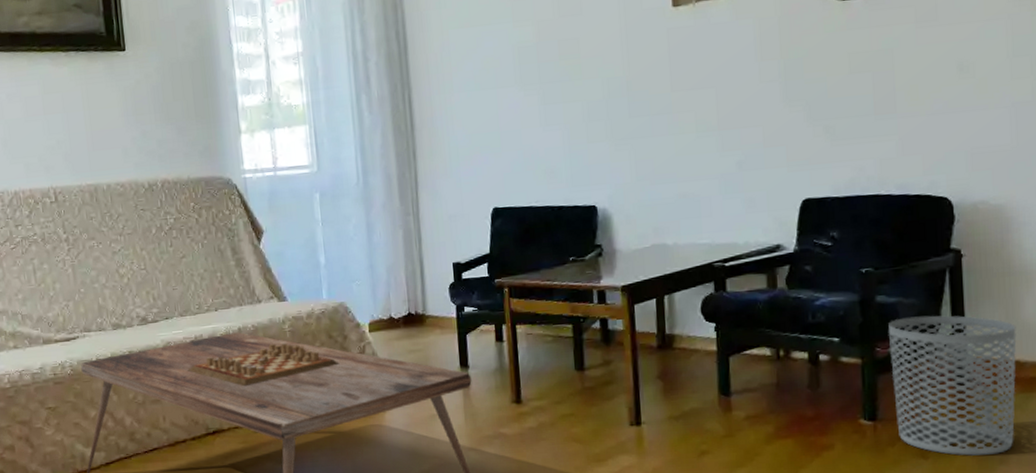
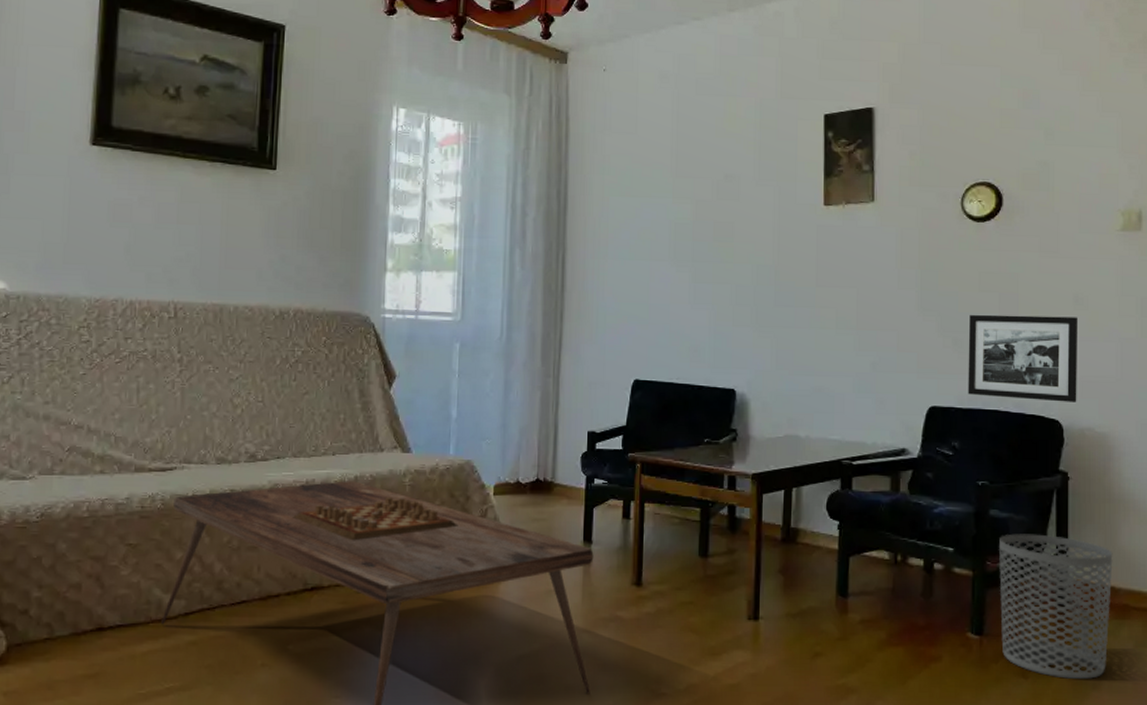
picture frame: none [841,86,967,182] -> present [968,314,1077,402]

